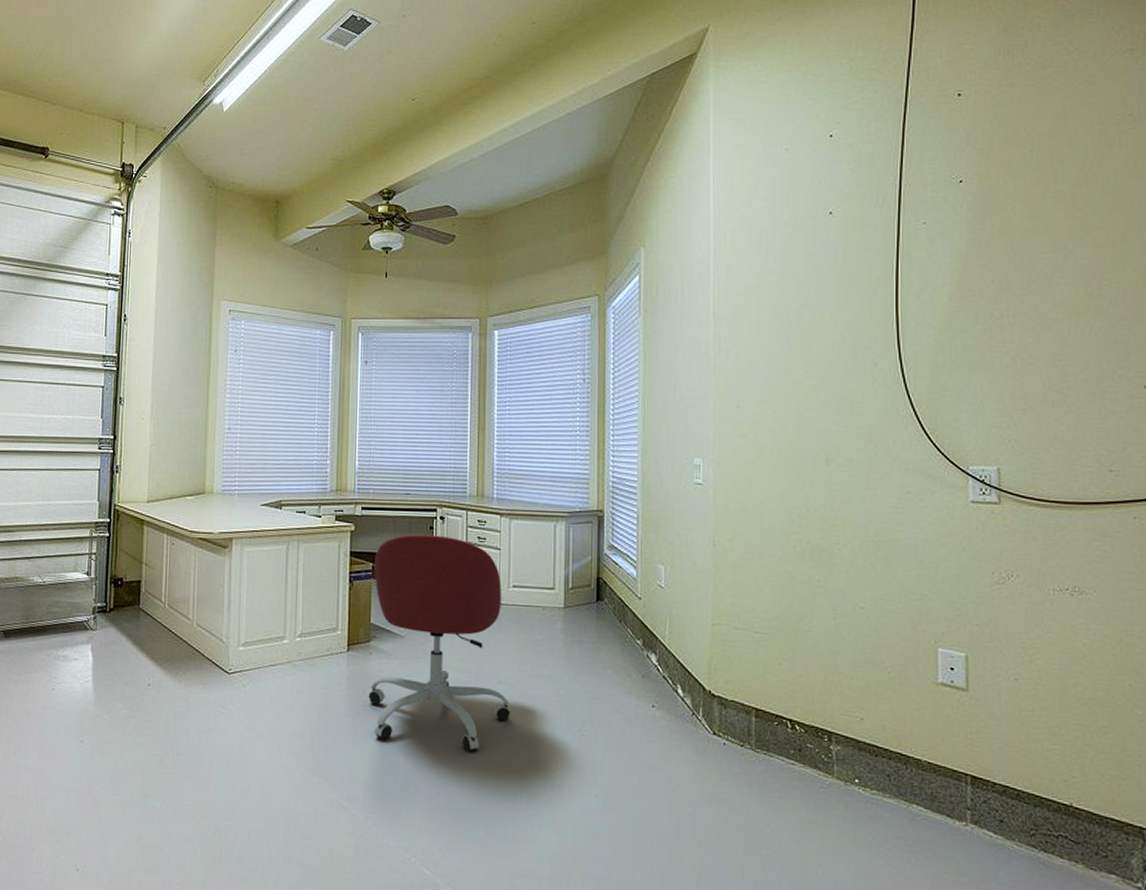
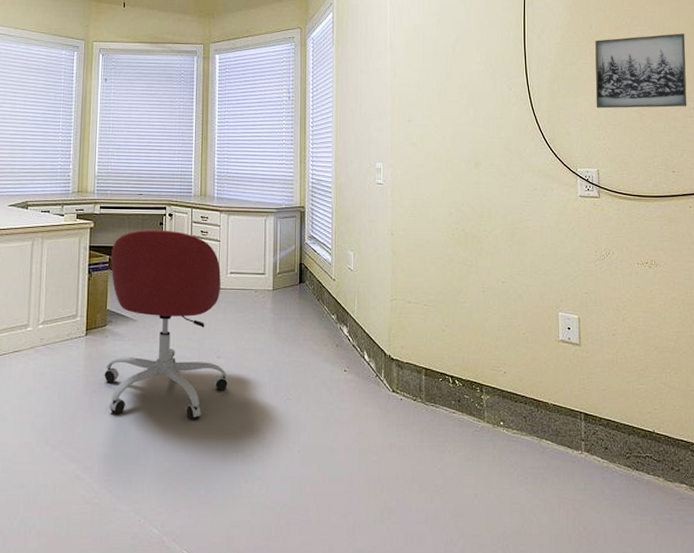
wall art: none [997,286,1135,389] -> present [595,33,687,109]

